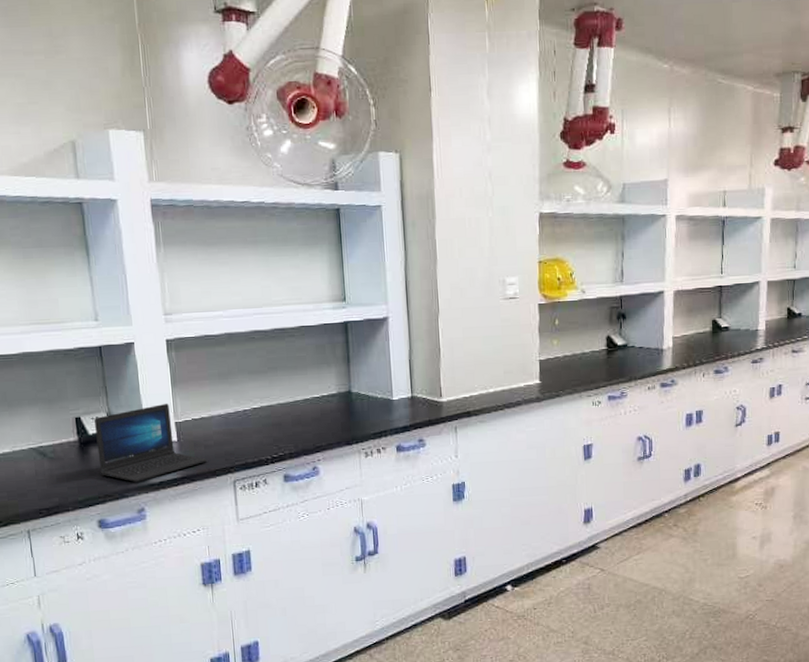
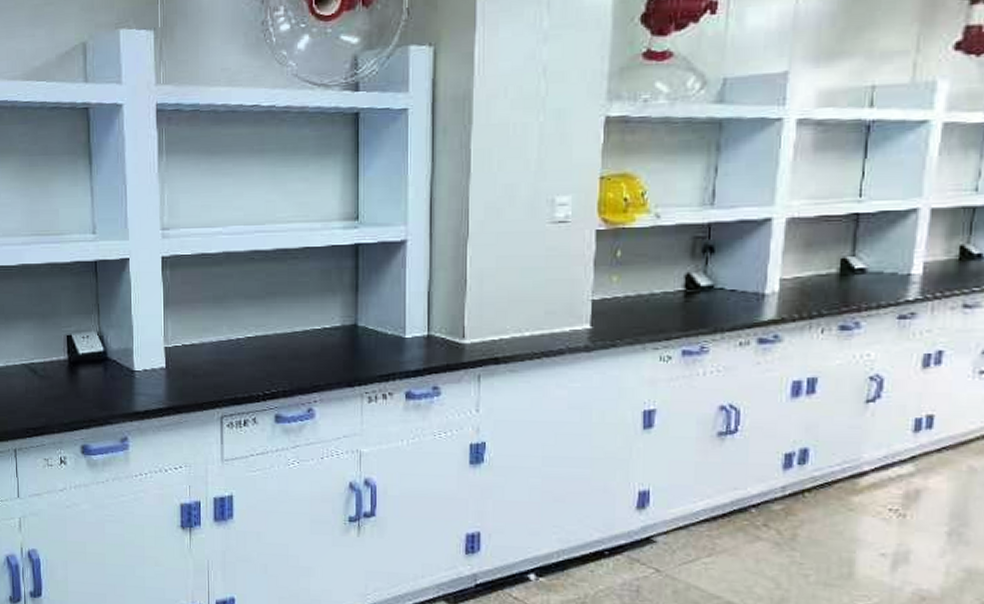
laptop: present [93,403,208,482] -> none [84,325,195,408]

